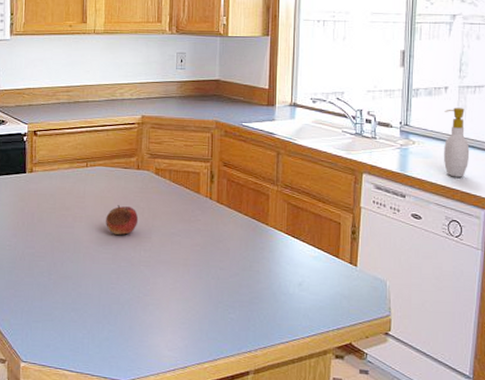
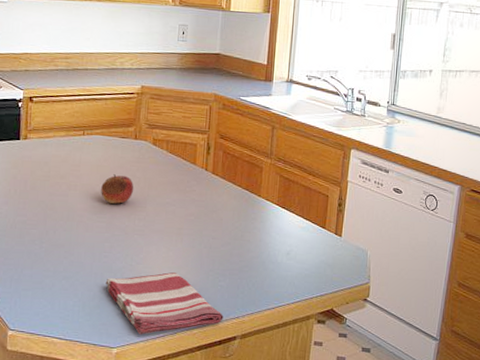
dish towel: none [113,304,235,368] -> present [105,272,224,335]
soap bottle: present [444,107,470,177] -> none [425,90,449,155]

